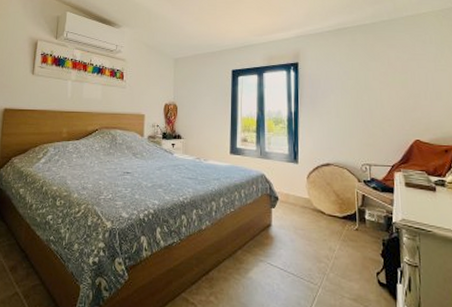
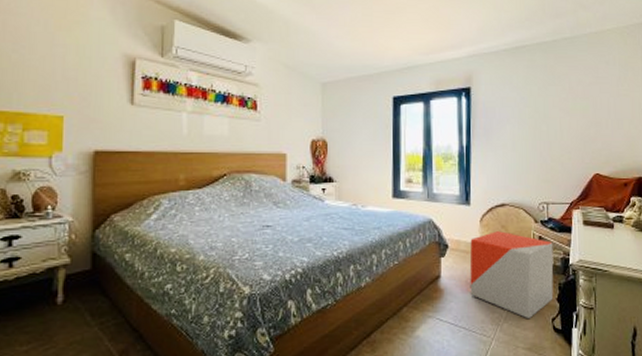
stool: none [298,188,378,271] -> present [469,231,554,320]

